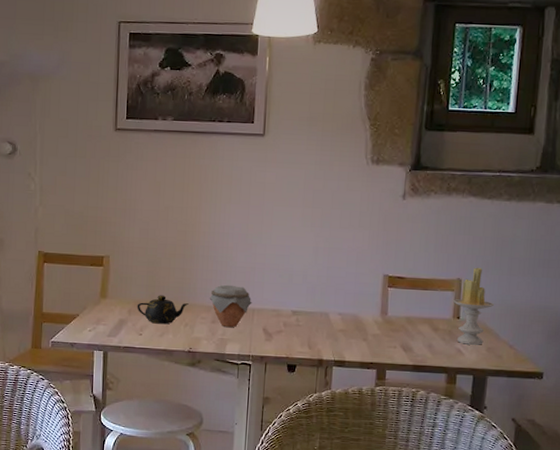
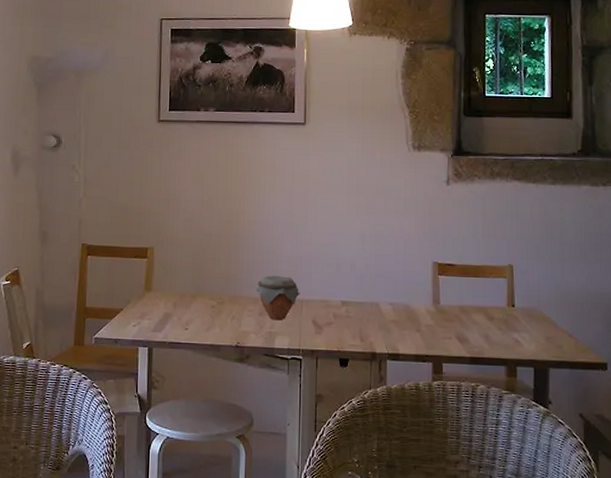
teapot: present [137,295,189,324] -> none [182,287,235,318]
candle: present [453,267,494,345] -> none [506,252,548,335]

